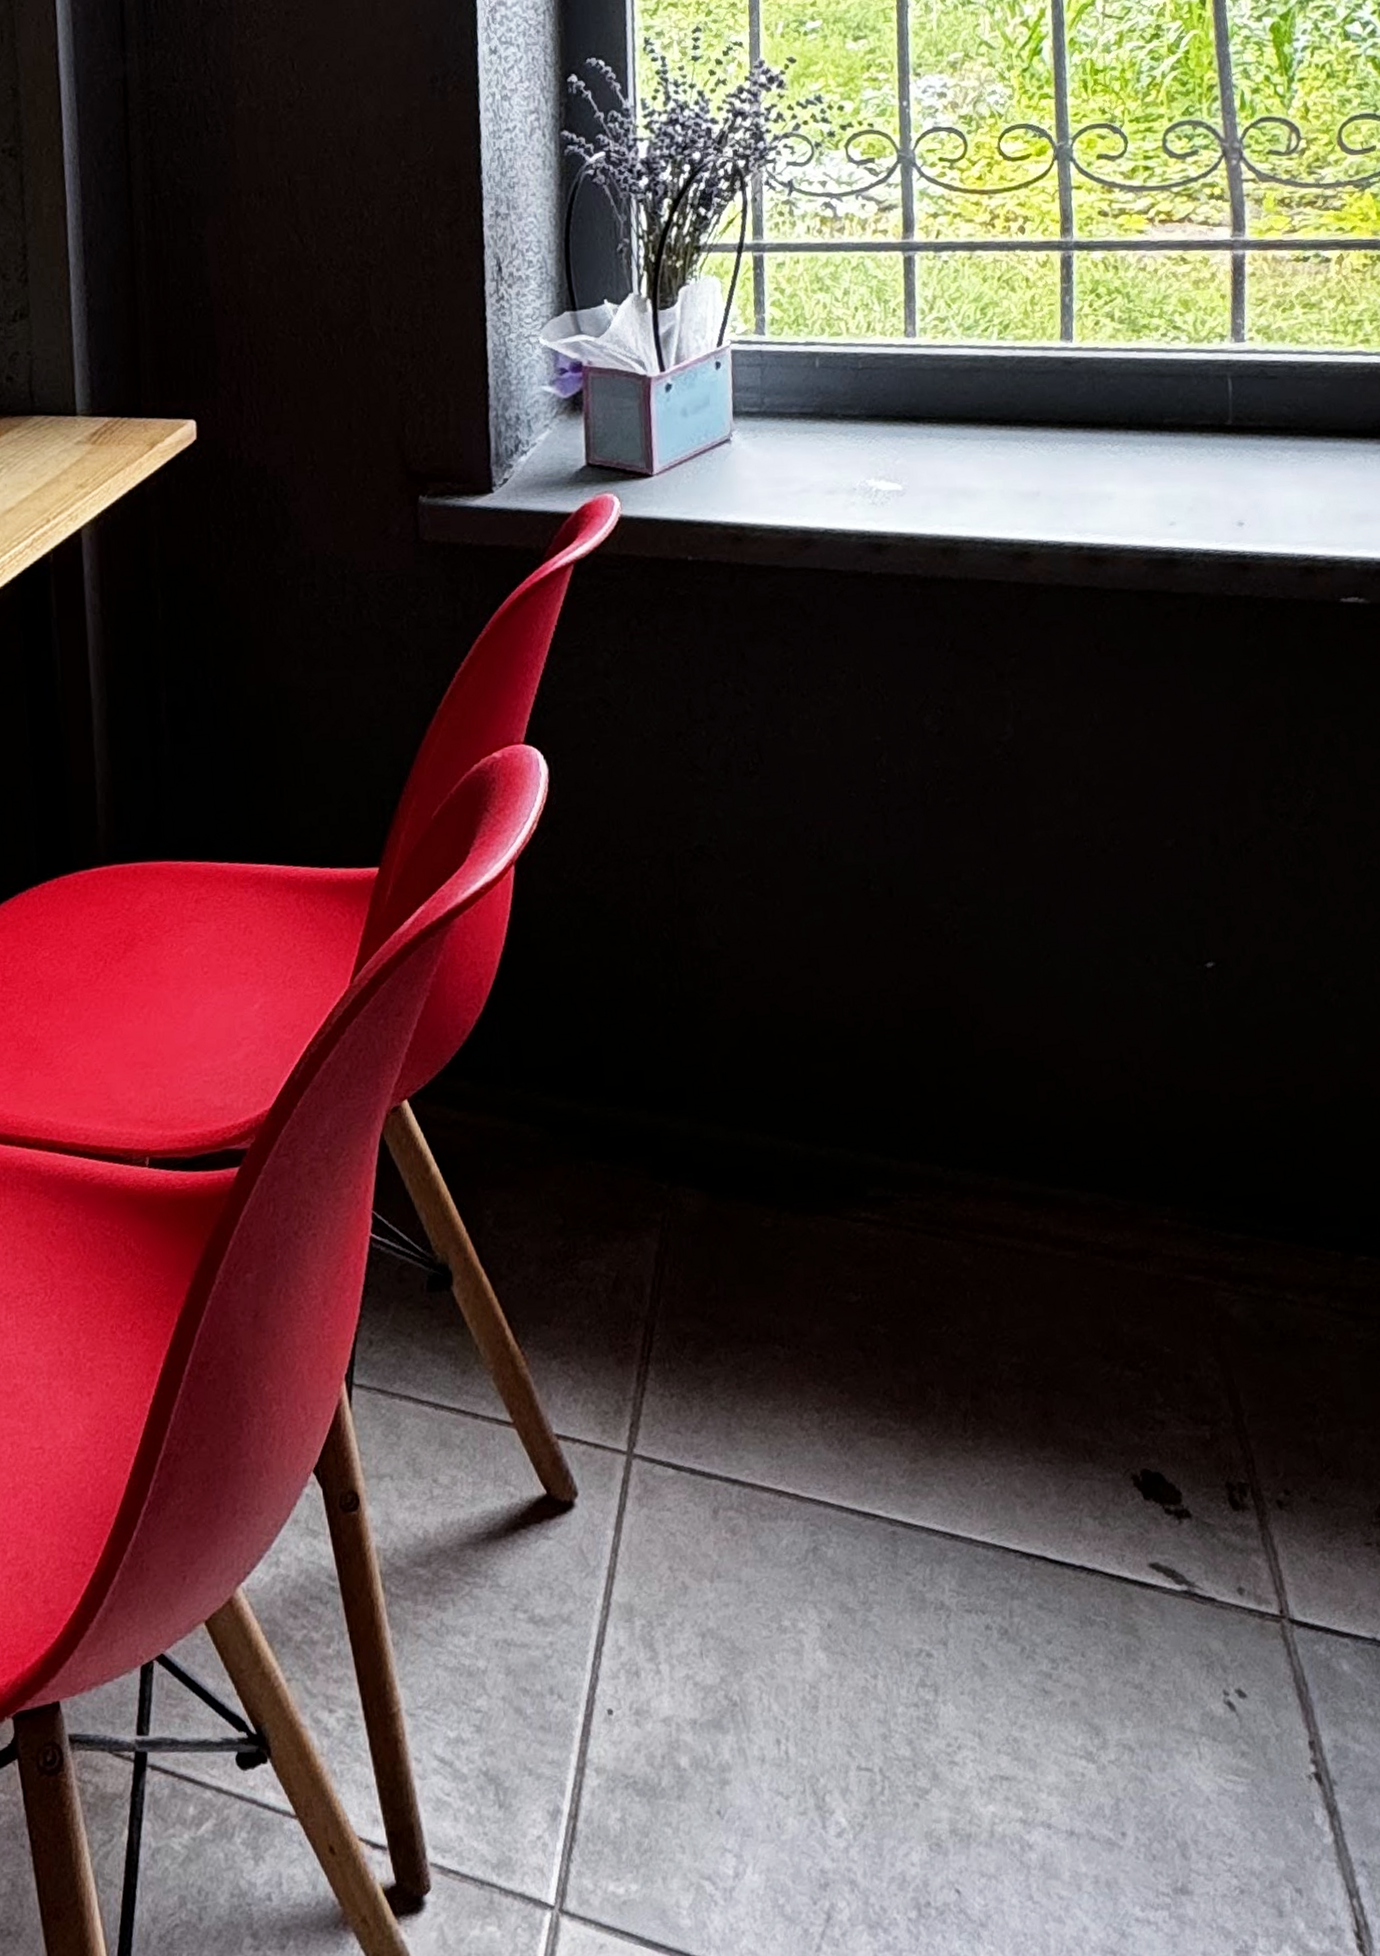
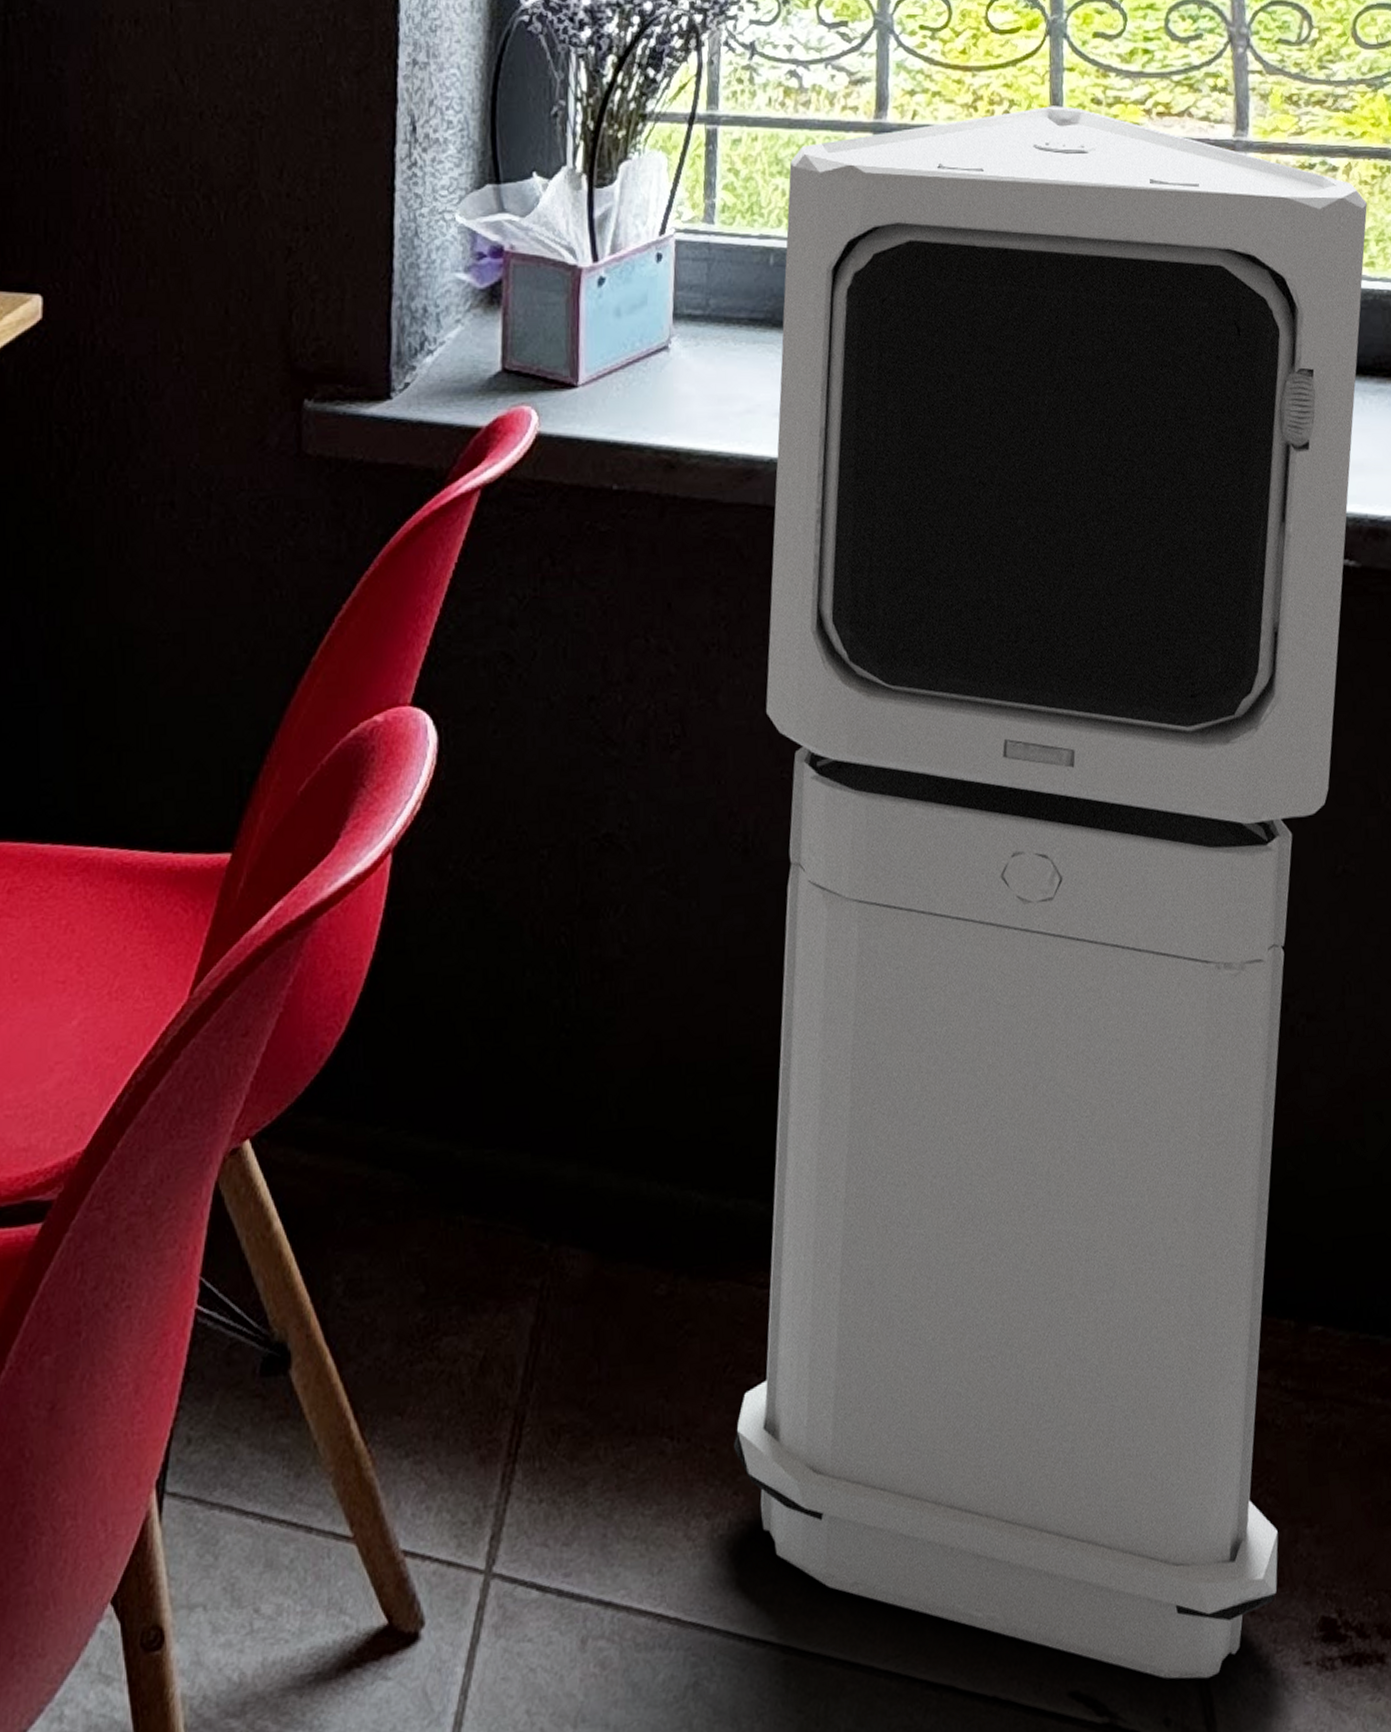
air purifier: none [829,219,1360,1555] -> present [734,106,1367,1679]

